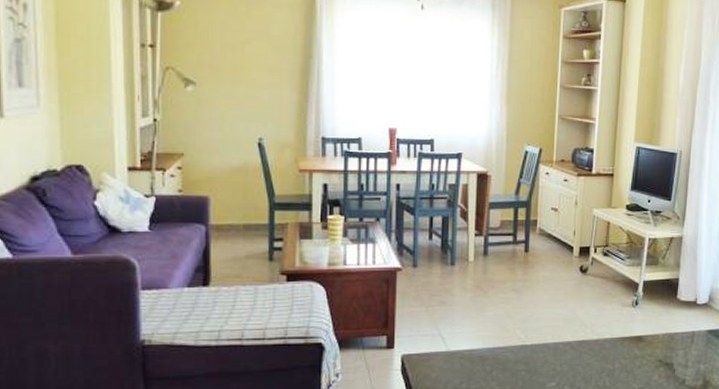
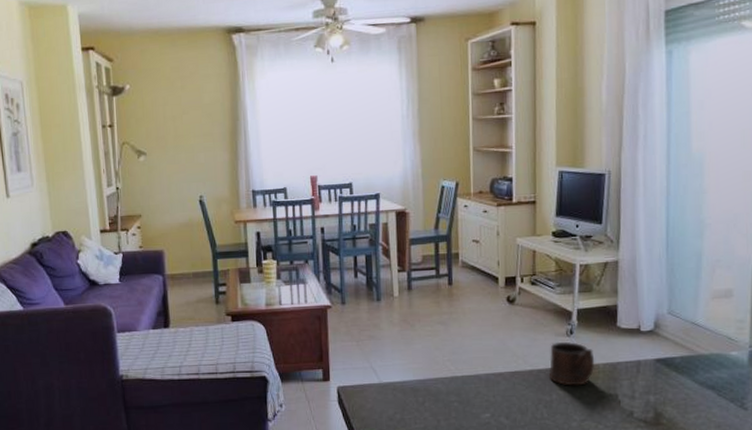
mug: none [613,312,656,355] -> present [548,341,595,386]

